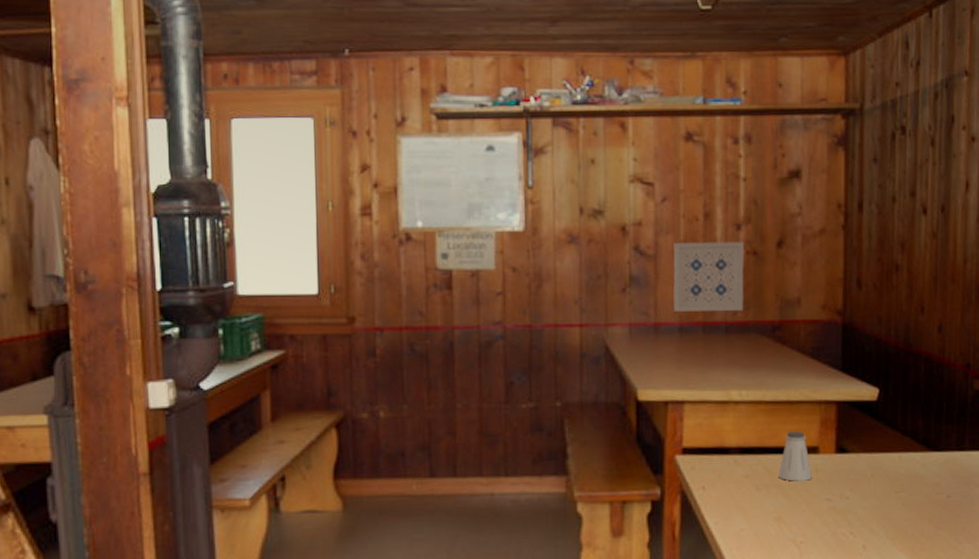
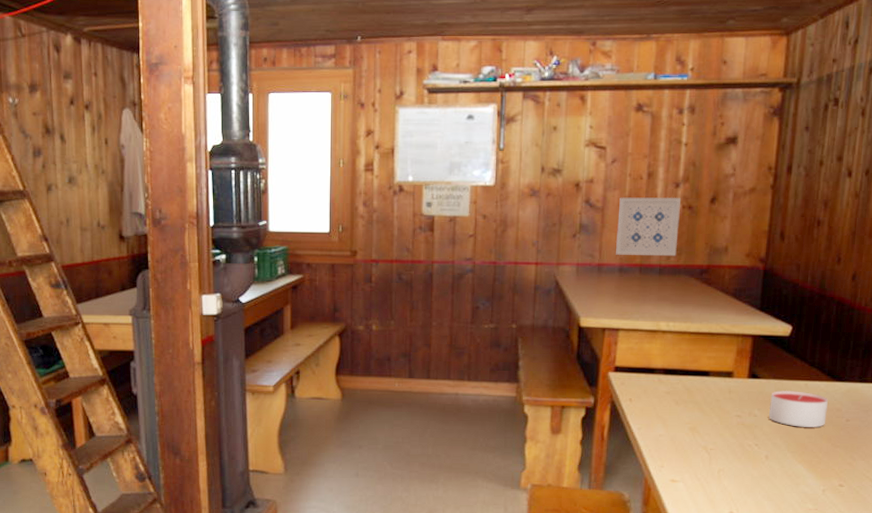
saltshaker: present [778,432,813,481] -> none [696,358,726,399]
candle: none [862,464,926,508] -> present [769,390,828,427]

